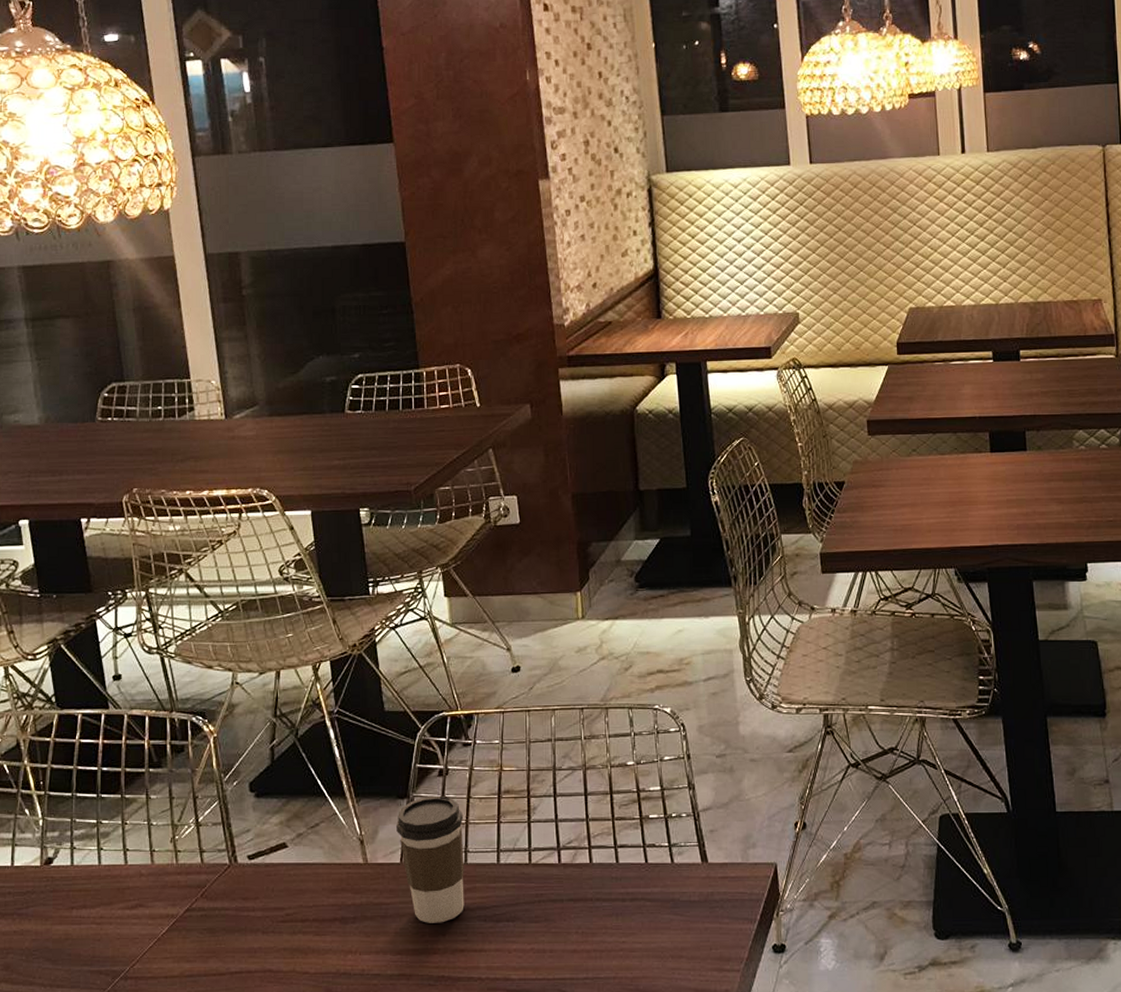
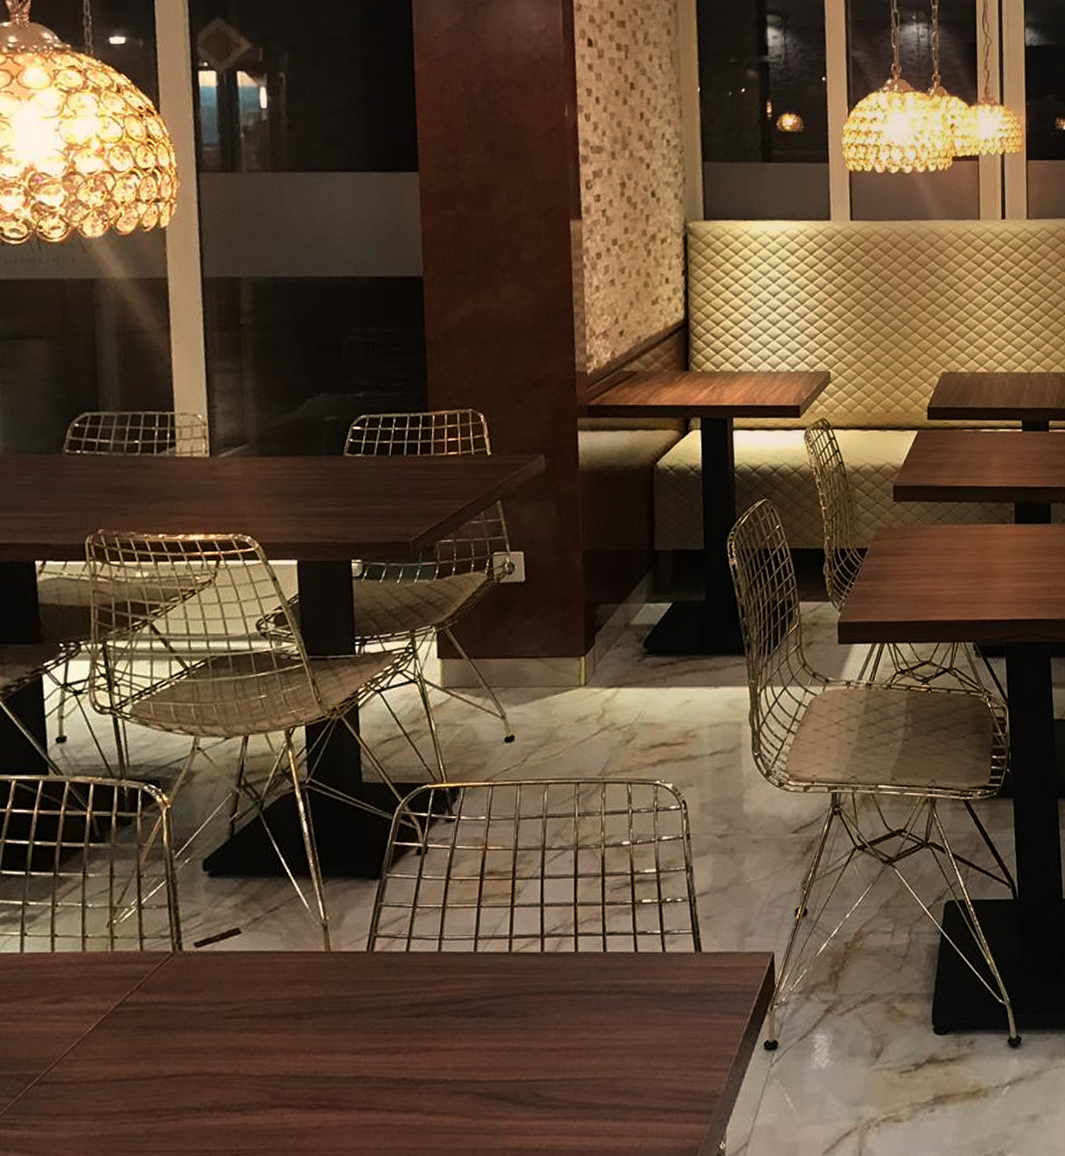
coffee cup: present [396,795,464,923] -> none [365,876,440,1019]

